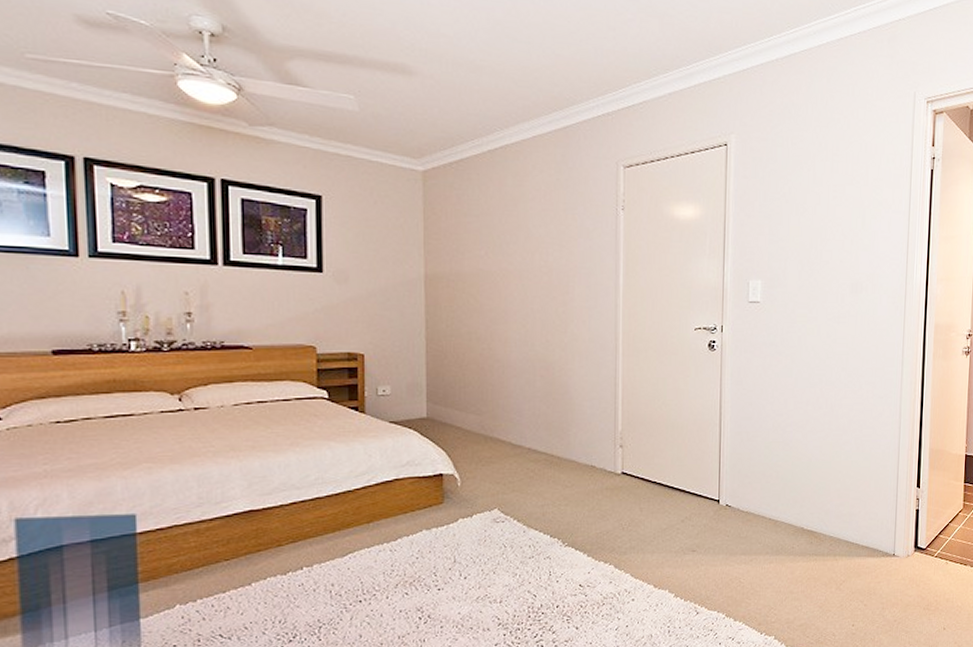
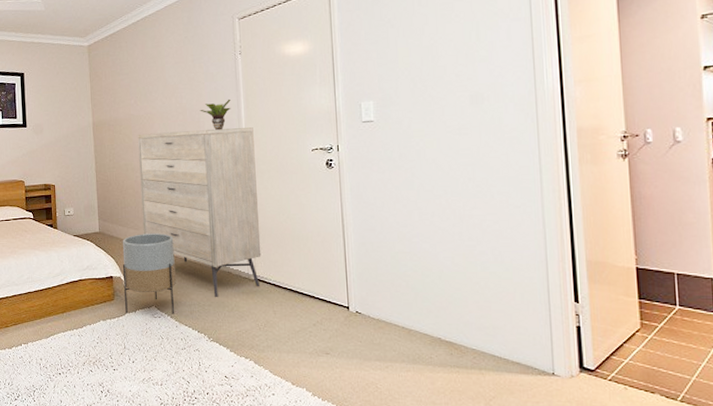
planter: none [457,420,527,520] -> present [122,233,176,314]
dresser: none [487,295,632,496] -> present [138,127,261,298]
potted plant: none [570,262,608,299] -> present [200,99,231,131]

